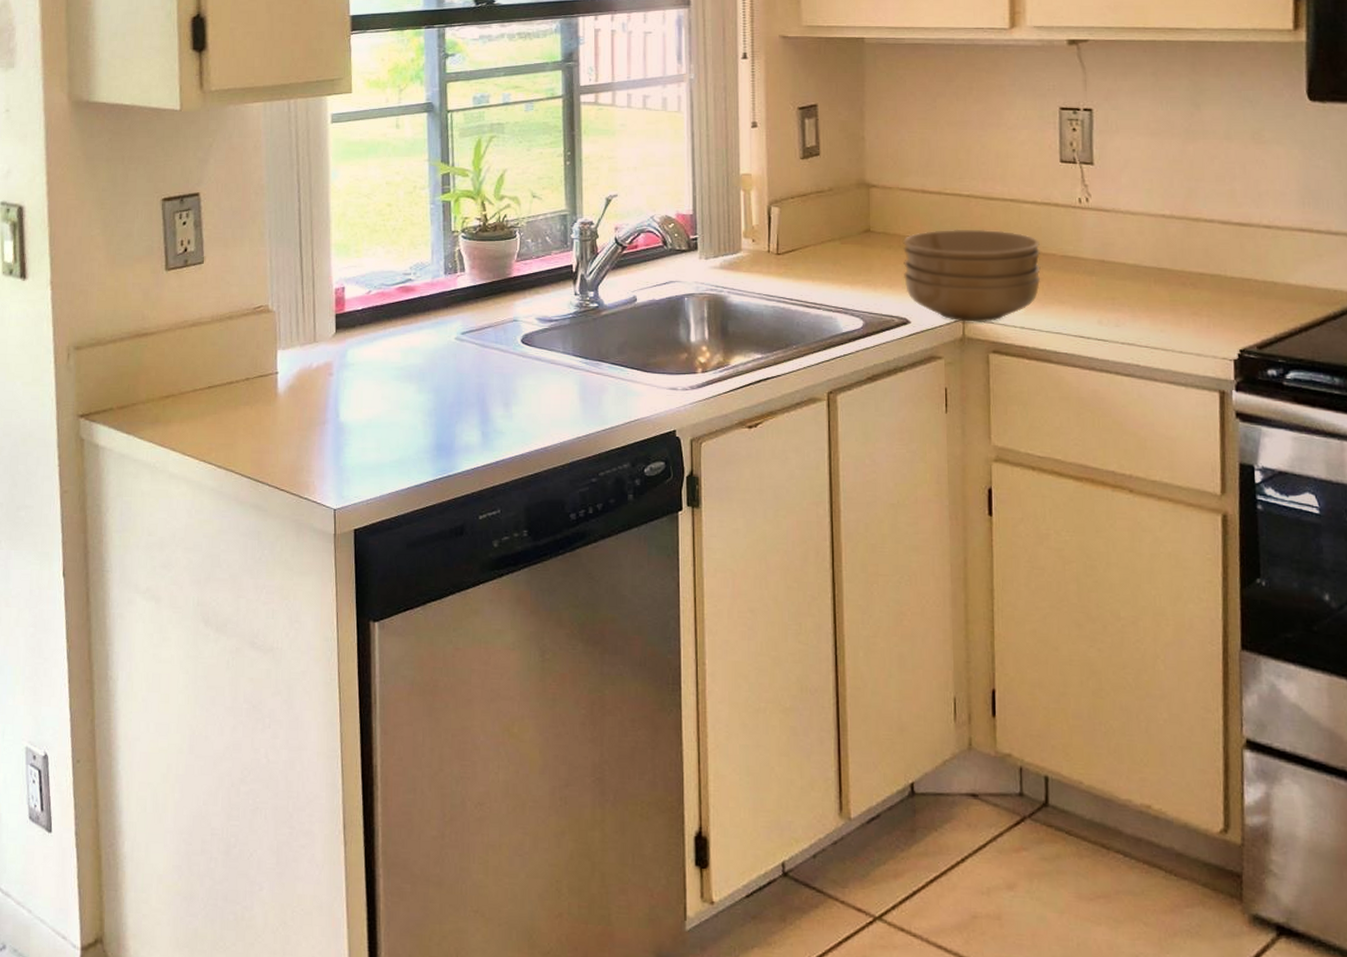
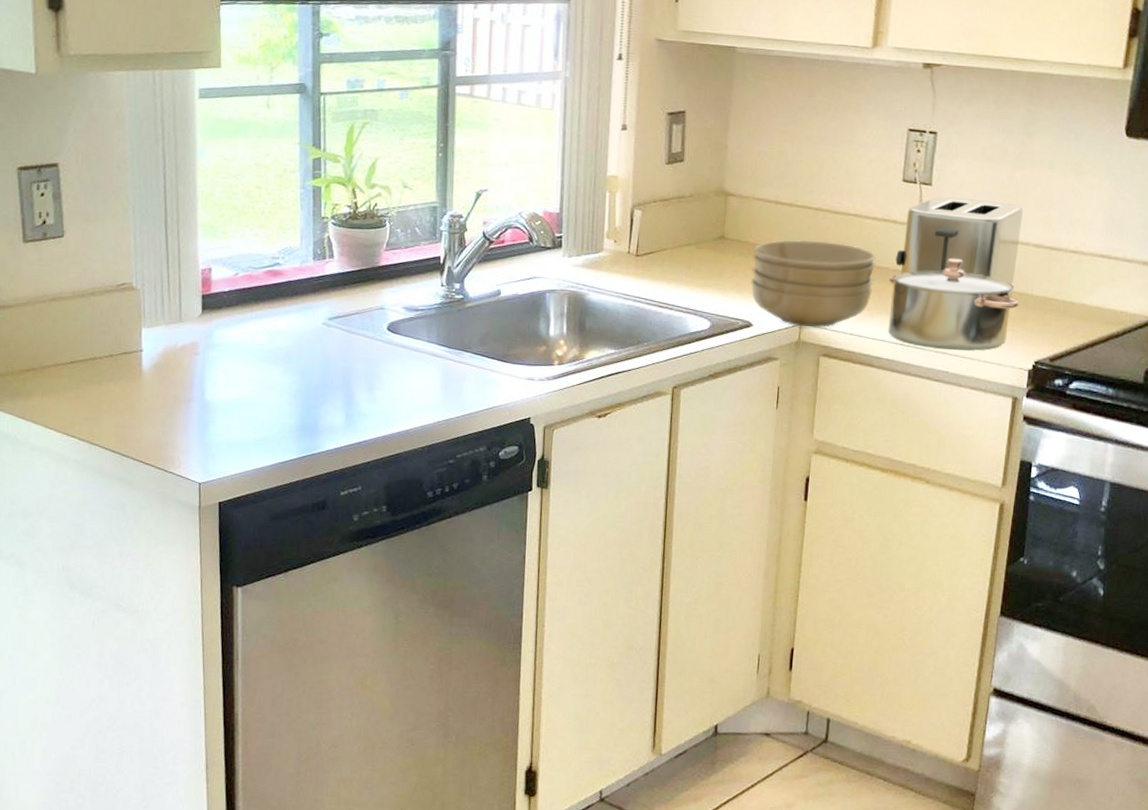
cooking pot: none [1057,240,1212,342] -> present [888,258,1019,351]
toaster: none [1062,175,1203,266] -> present [895,196,1023,284]

